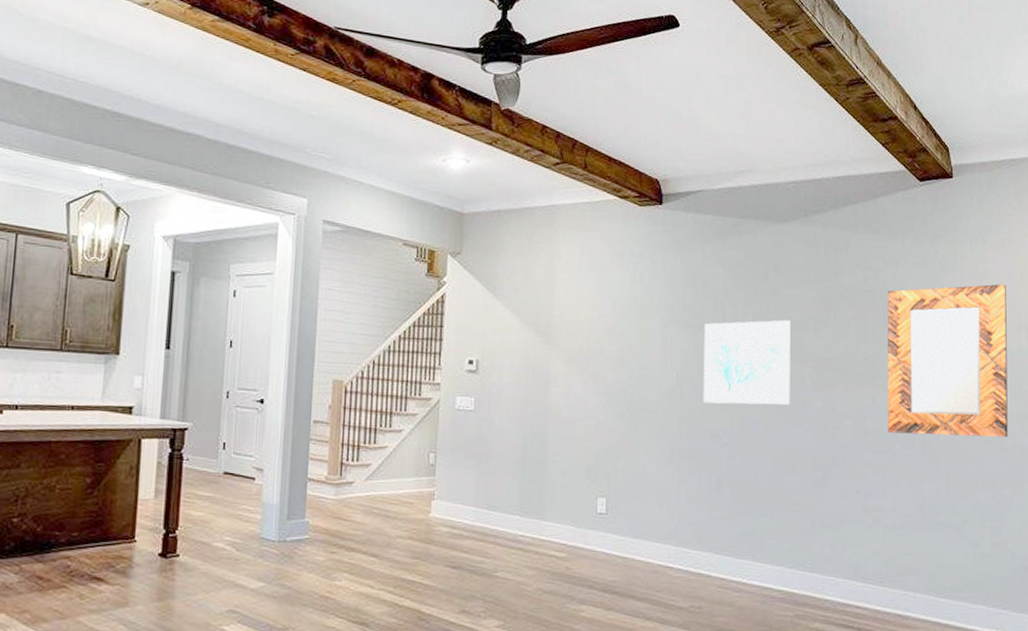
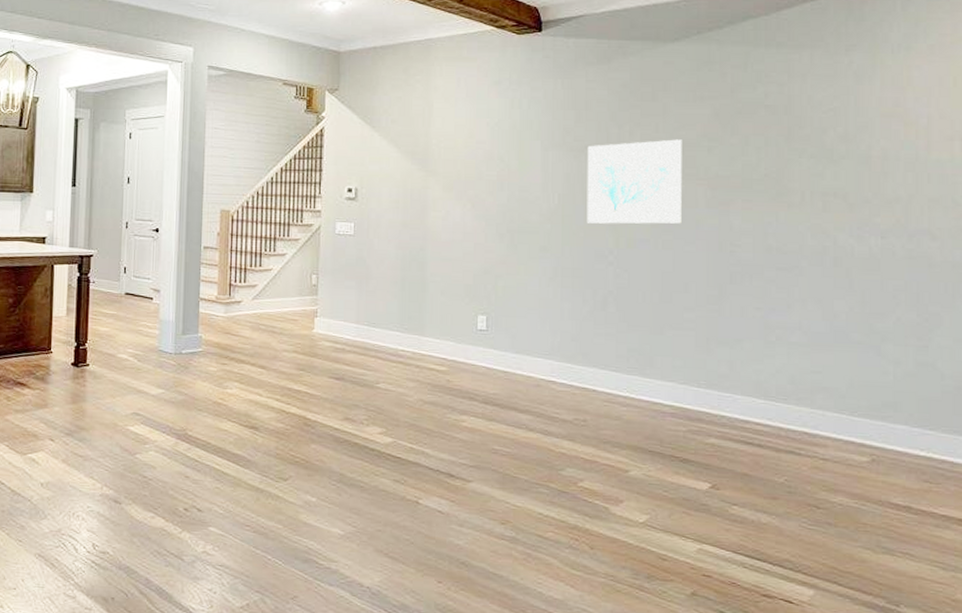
home mirror: present [888,284,1008,438] -> none [793,92,937,253]

